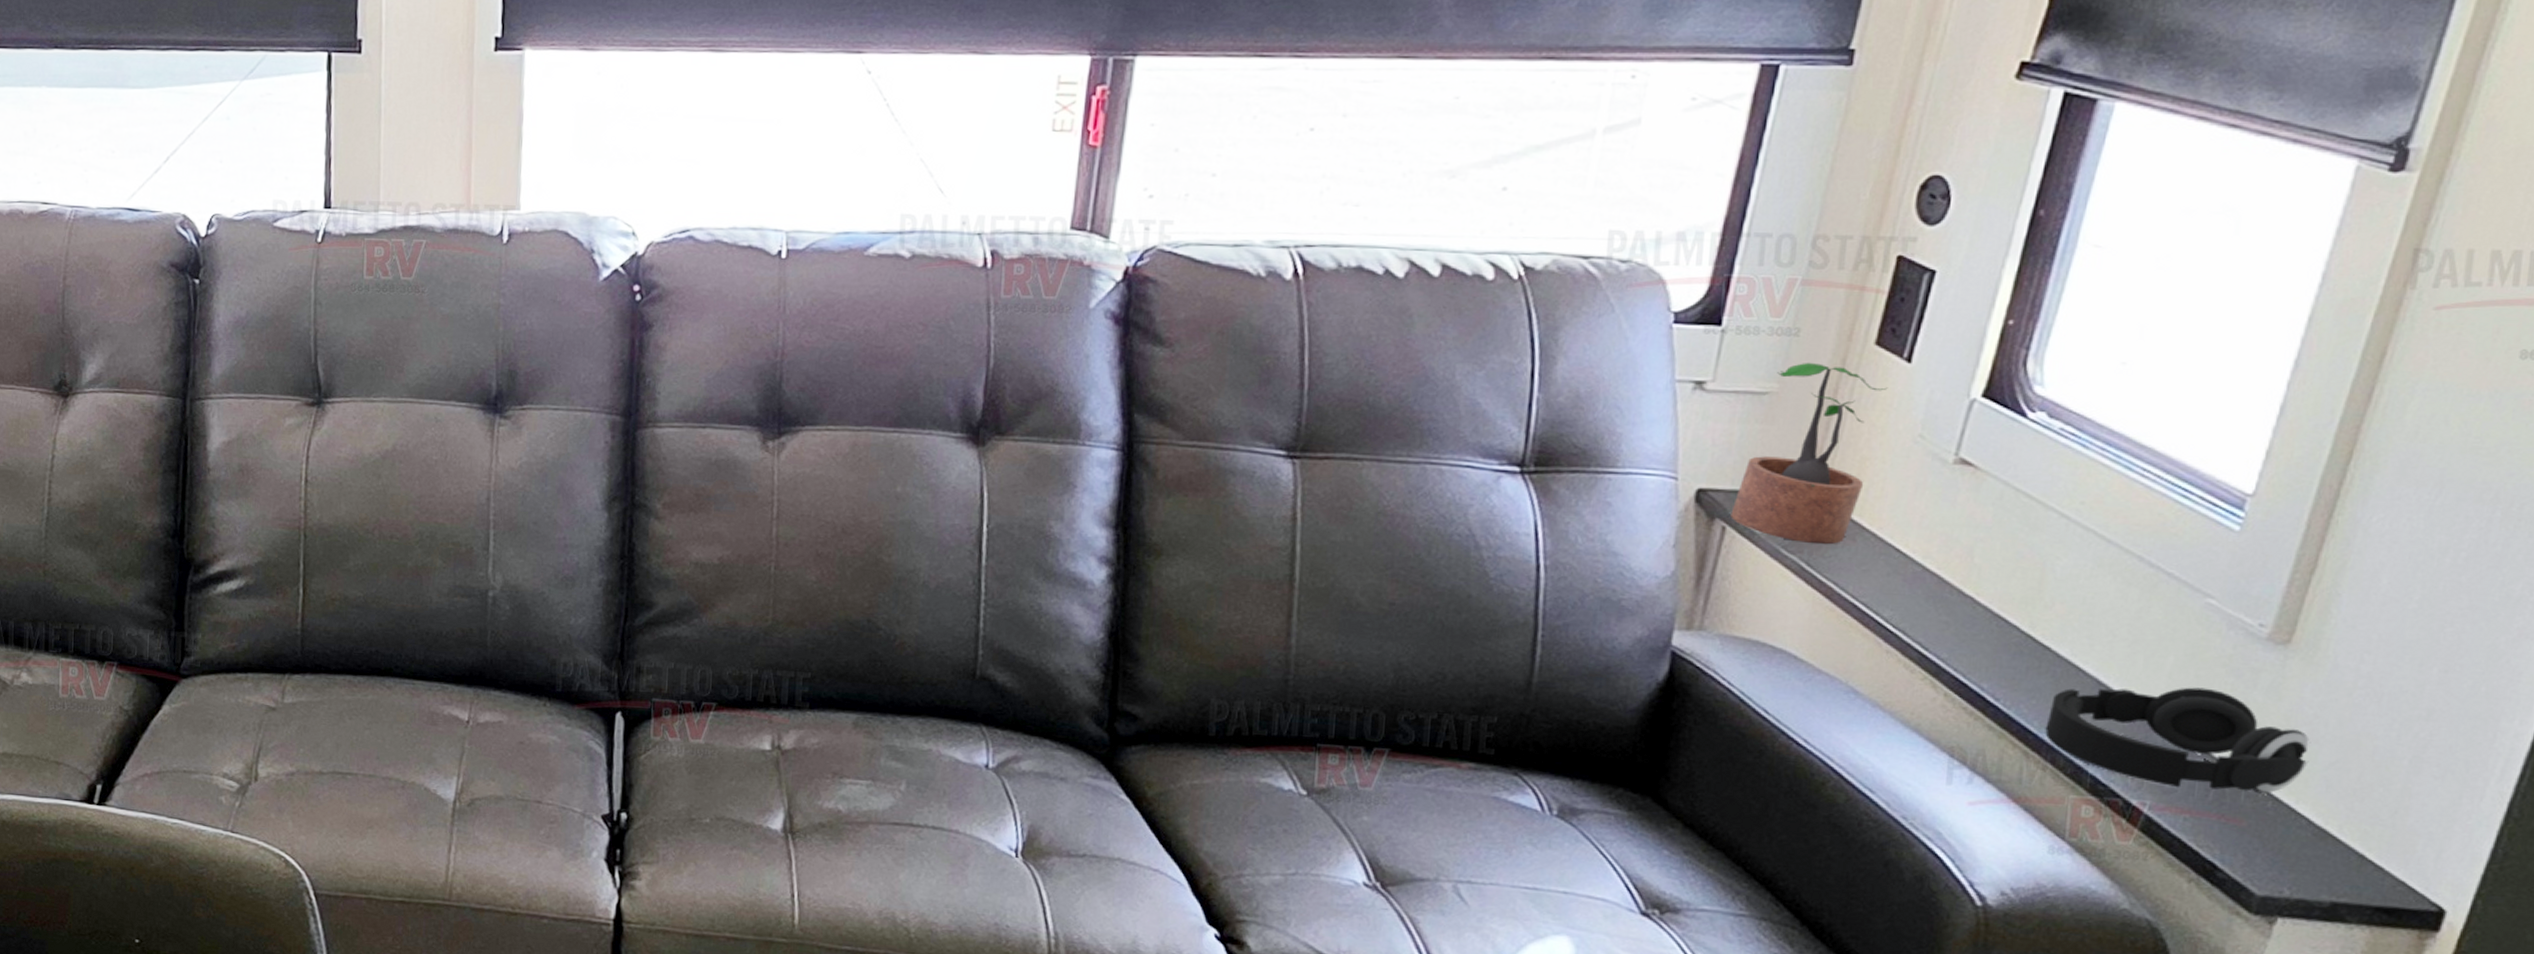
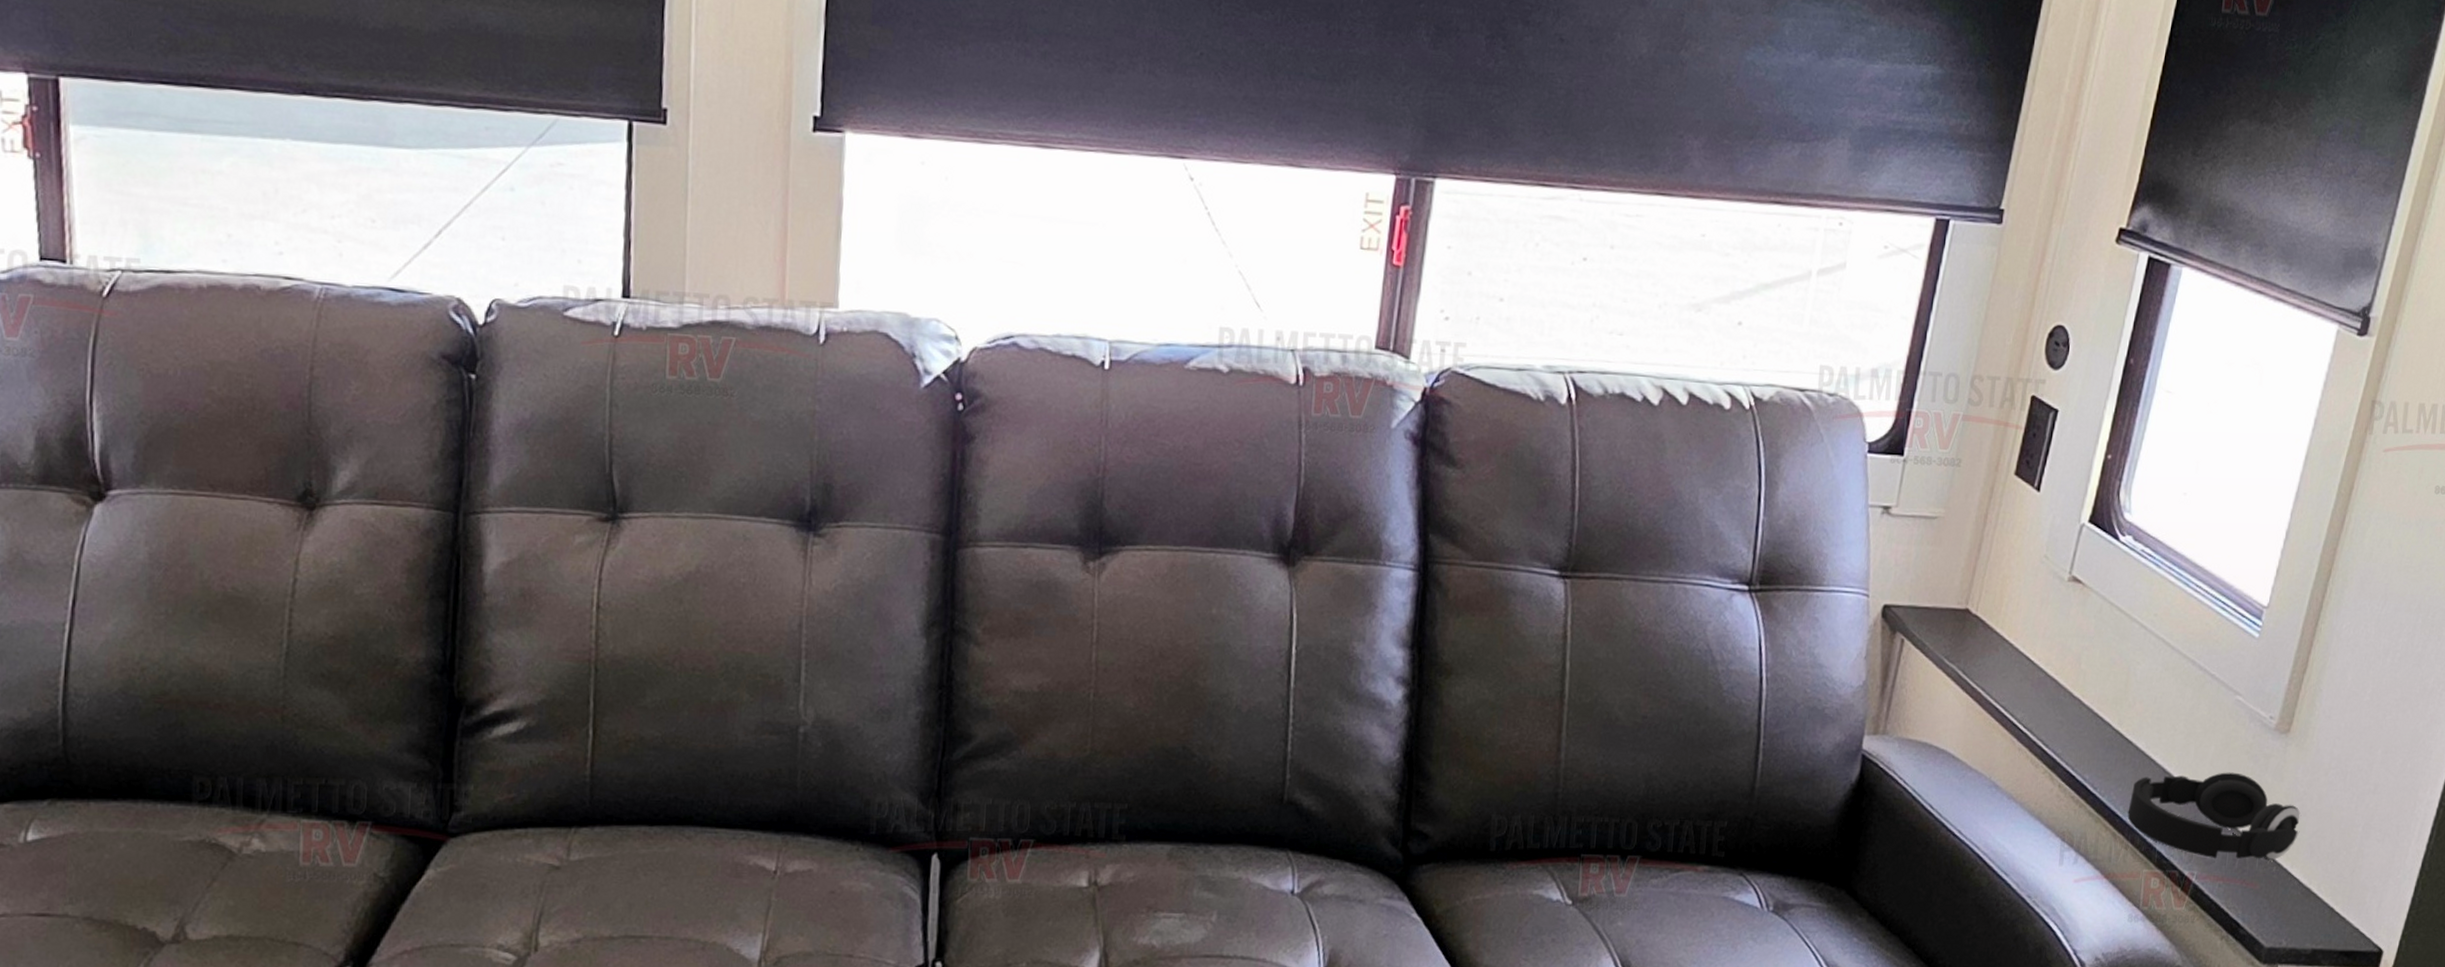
potted plant: present [1730,362,1888,545] -> none [1908,489,2023,655]

